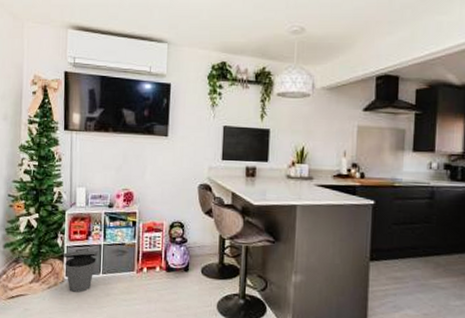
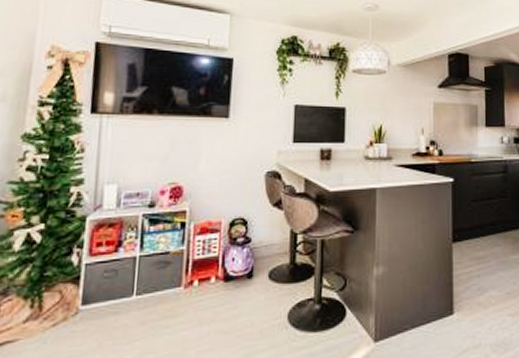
trash can: present [63,248,99,293] -> none [79,264,133,326]

